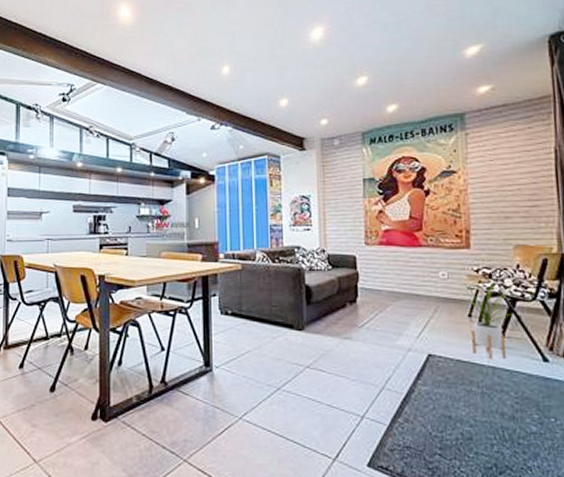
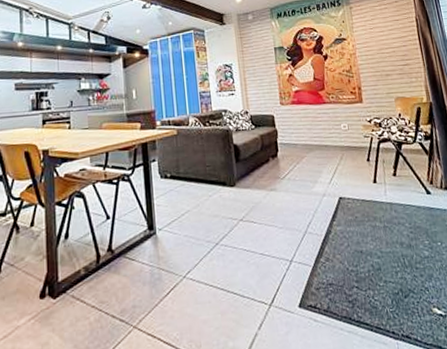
house plant: present [463,278,512,360] -> none [360,127,400,197]

